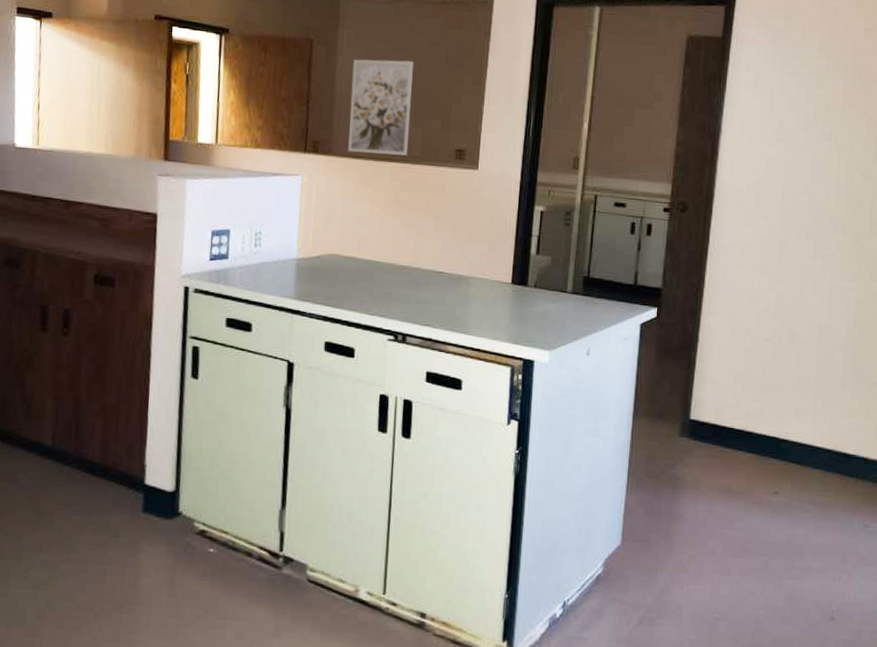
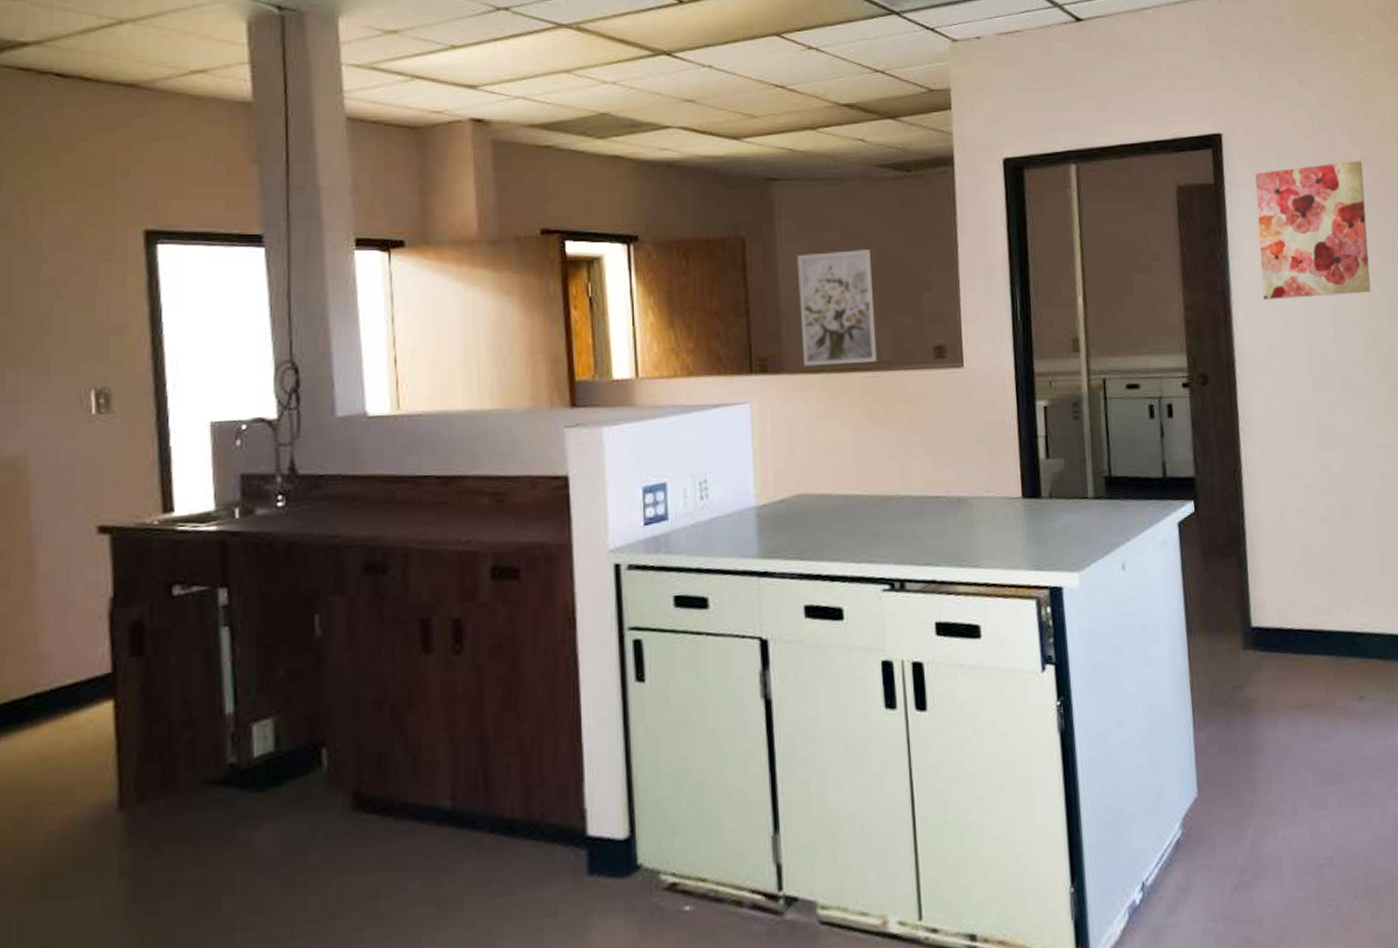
wall art: none [749,30,865,151] -> present [1255,161,1371,299]

